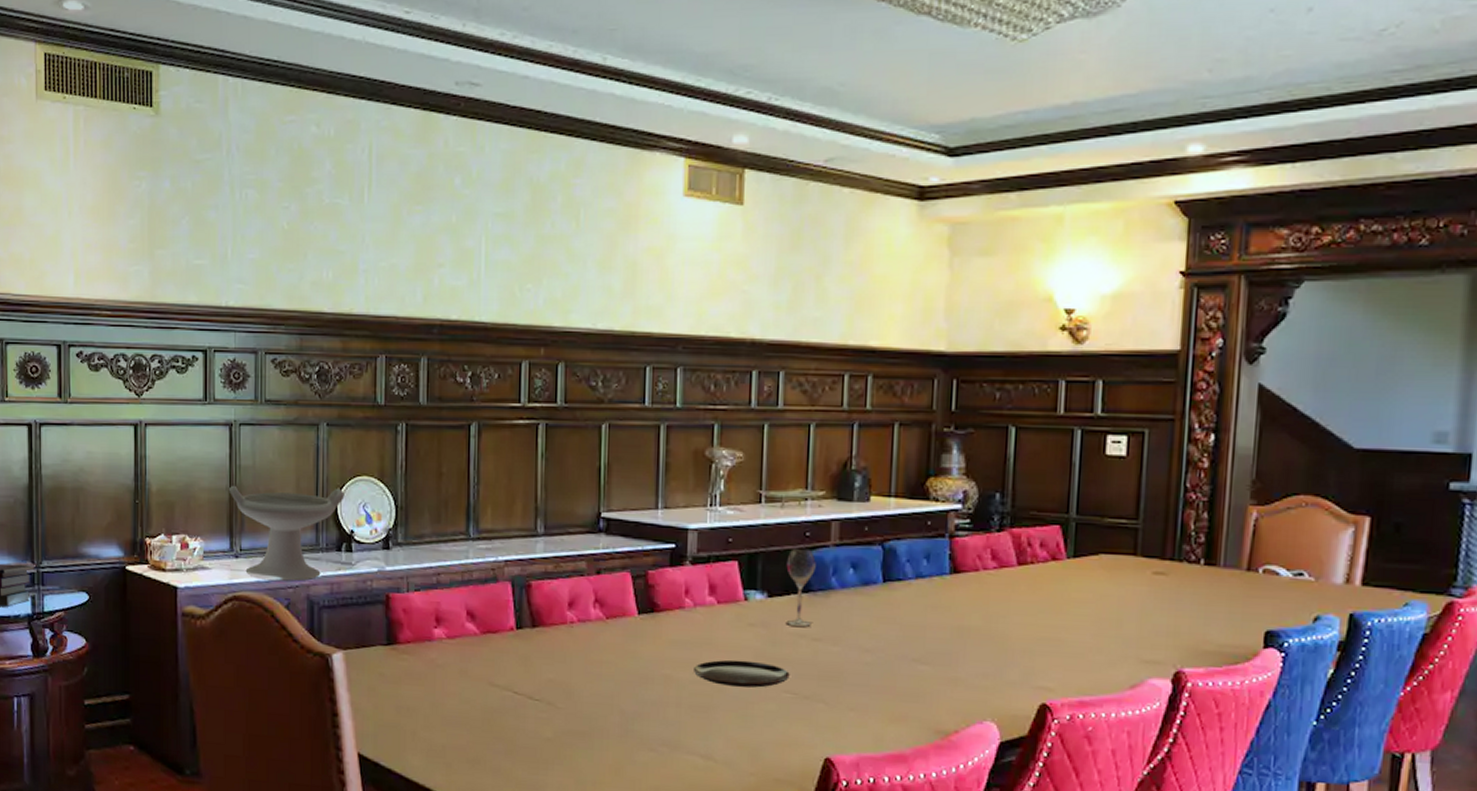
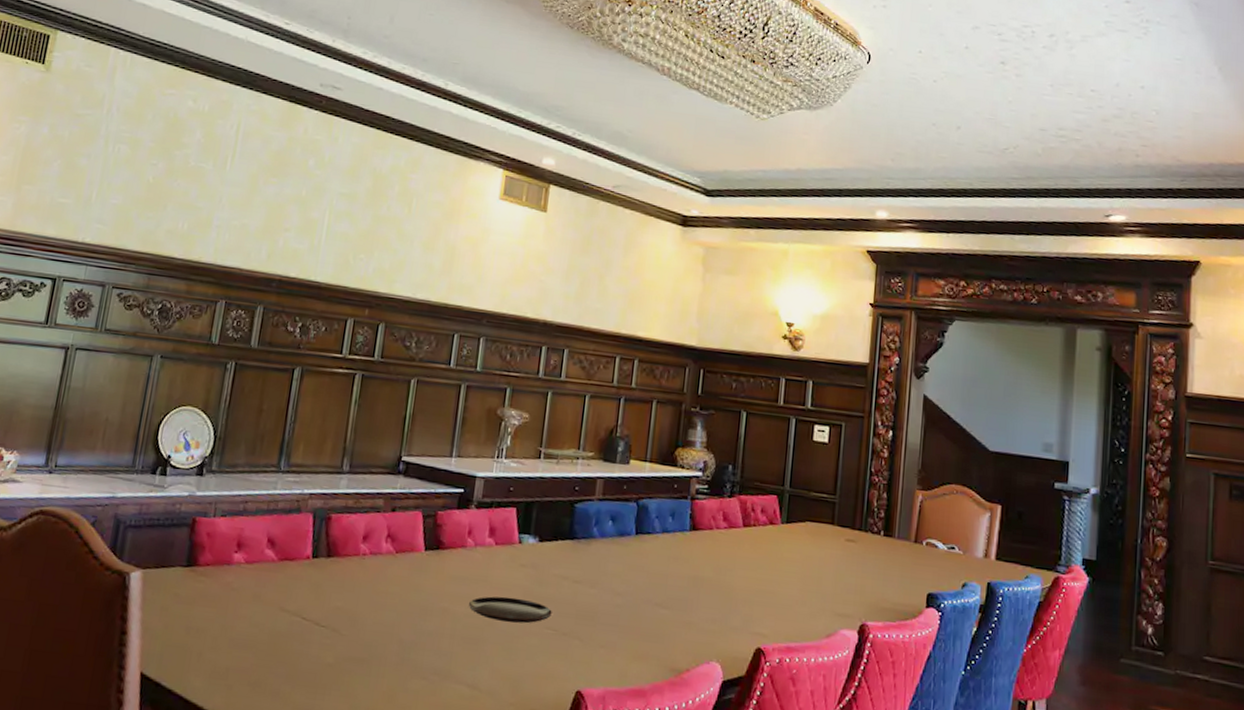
decorative bowl: present [228,485,345,582] -> none [53,404,168,501]
wineglass: present [785,548,816,628] -> none [552,500,582,571]

